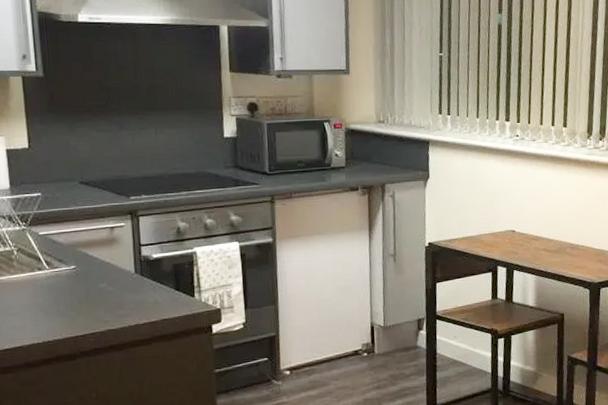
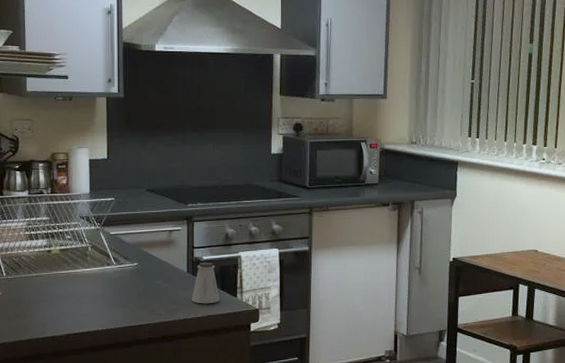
saltshaker: none [142,260,176,307] -> present [191,262,220,304]

